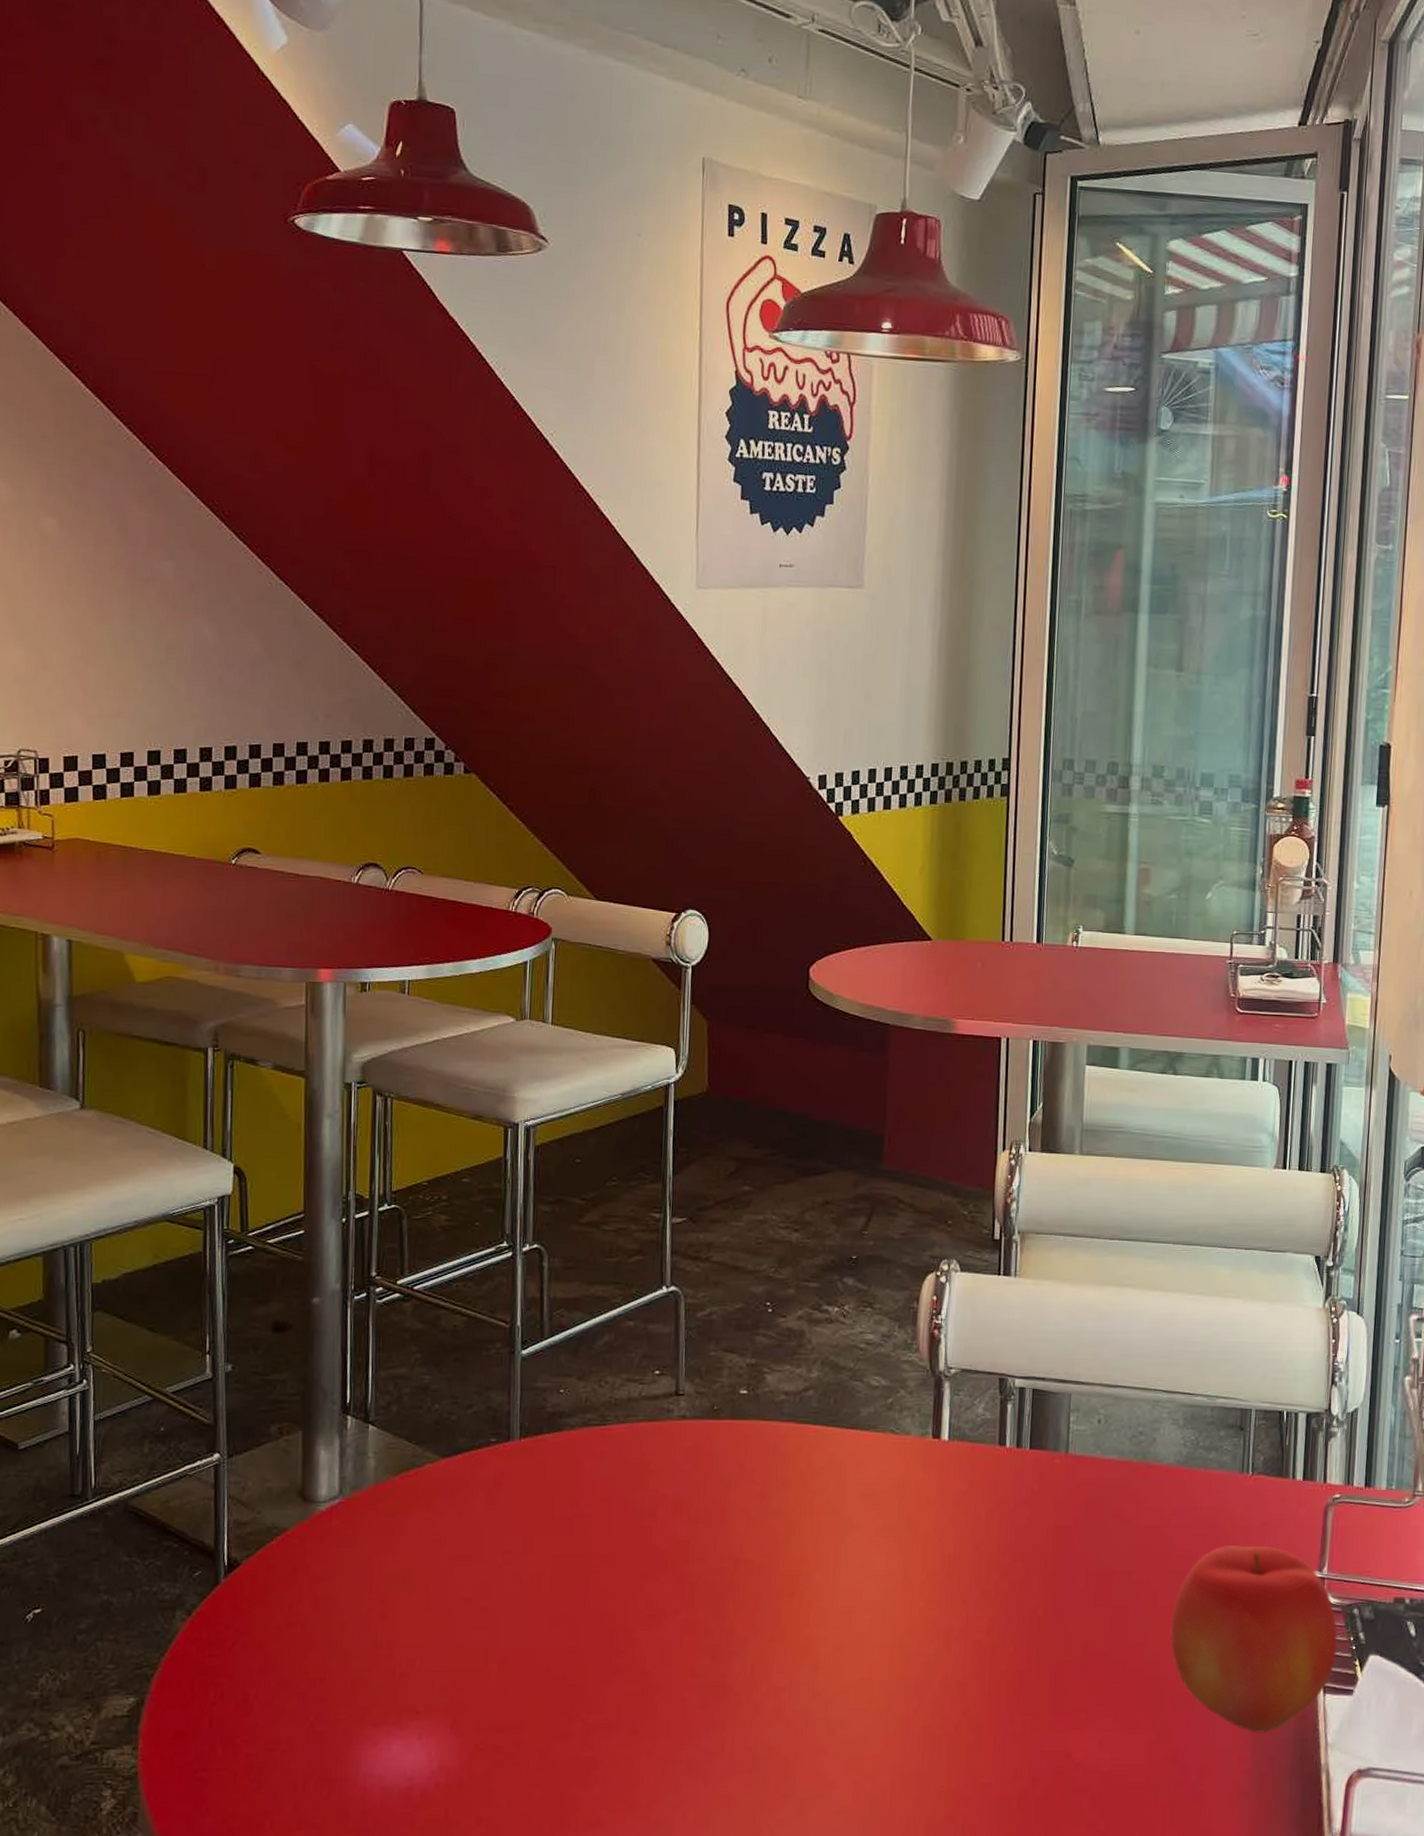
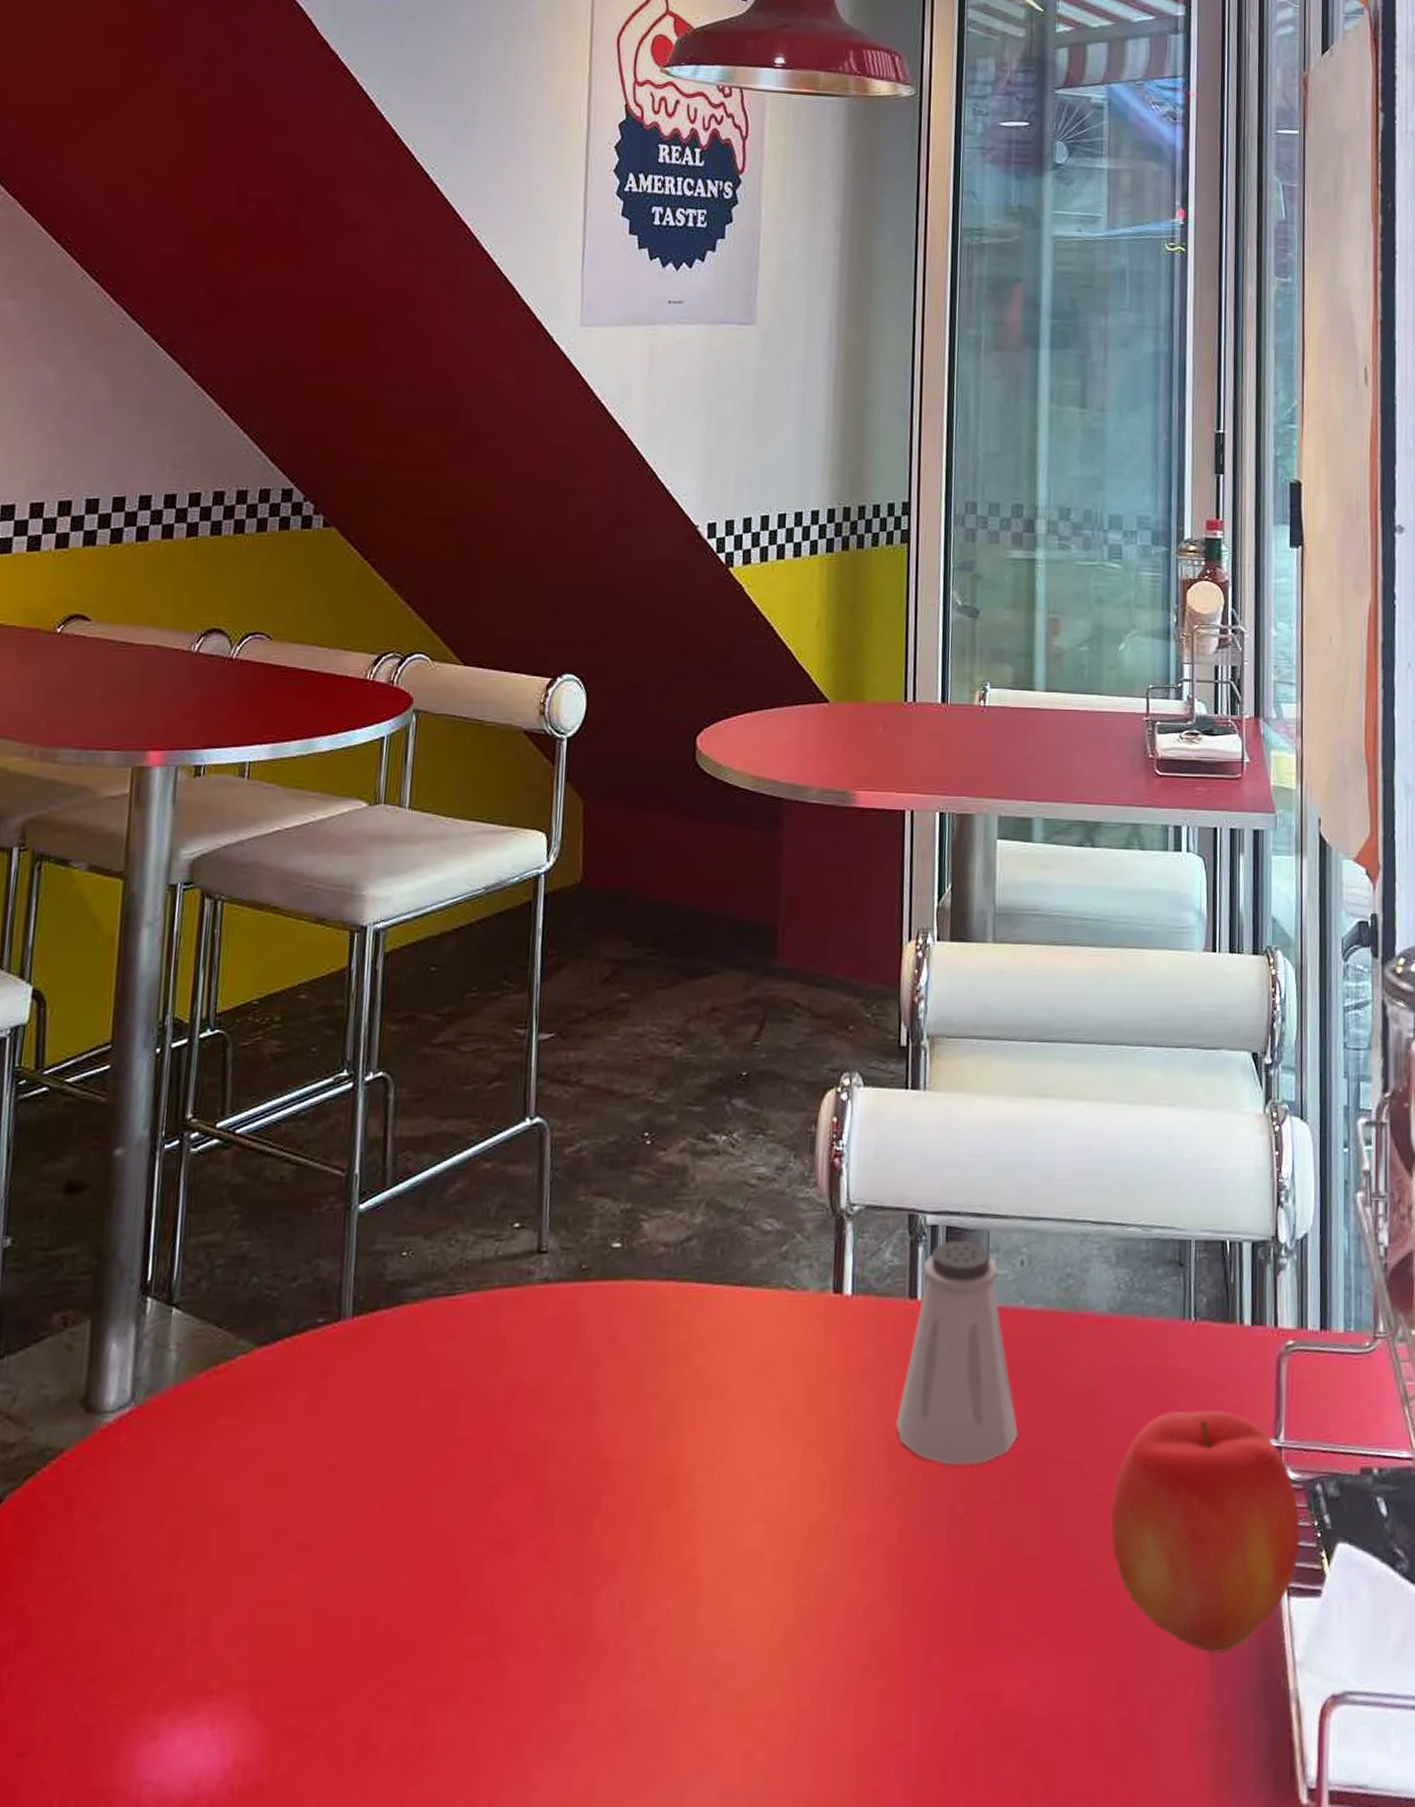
saltshaker: none [985,1400,1093,1578] -> present [895,1240,1018,1465]

